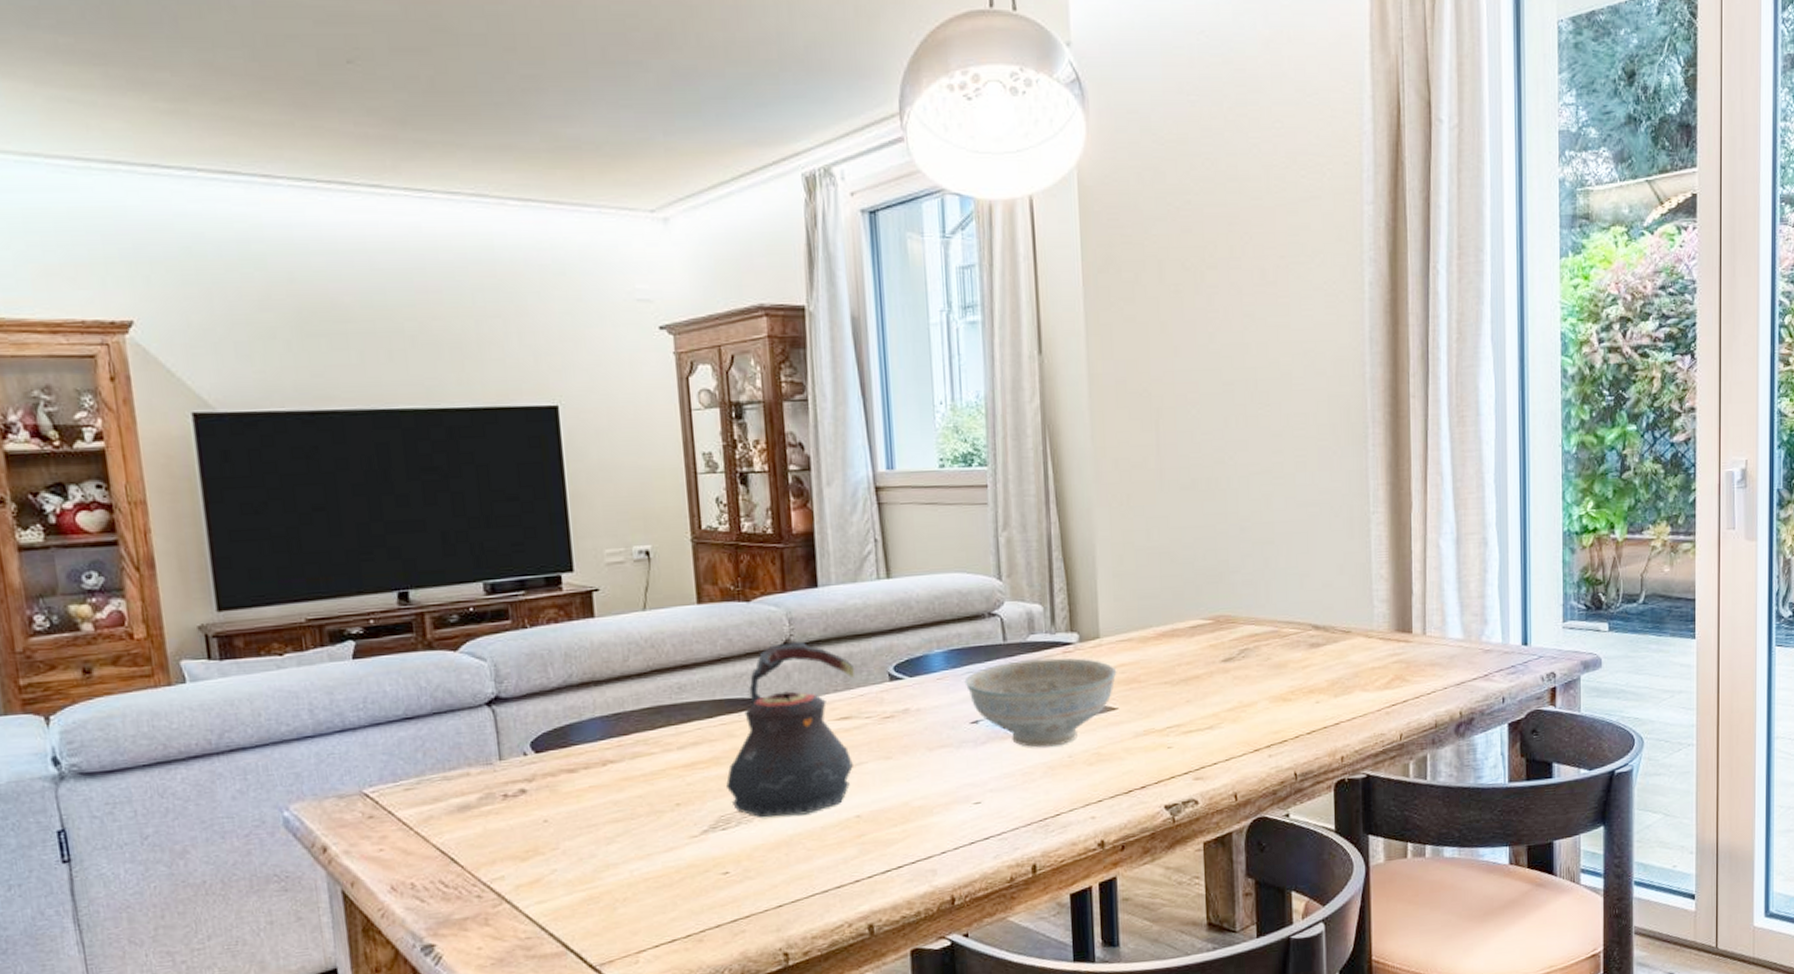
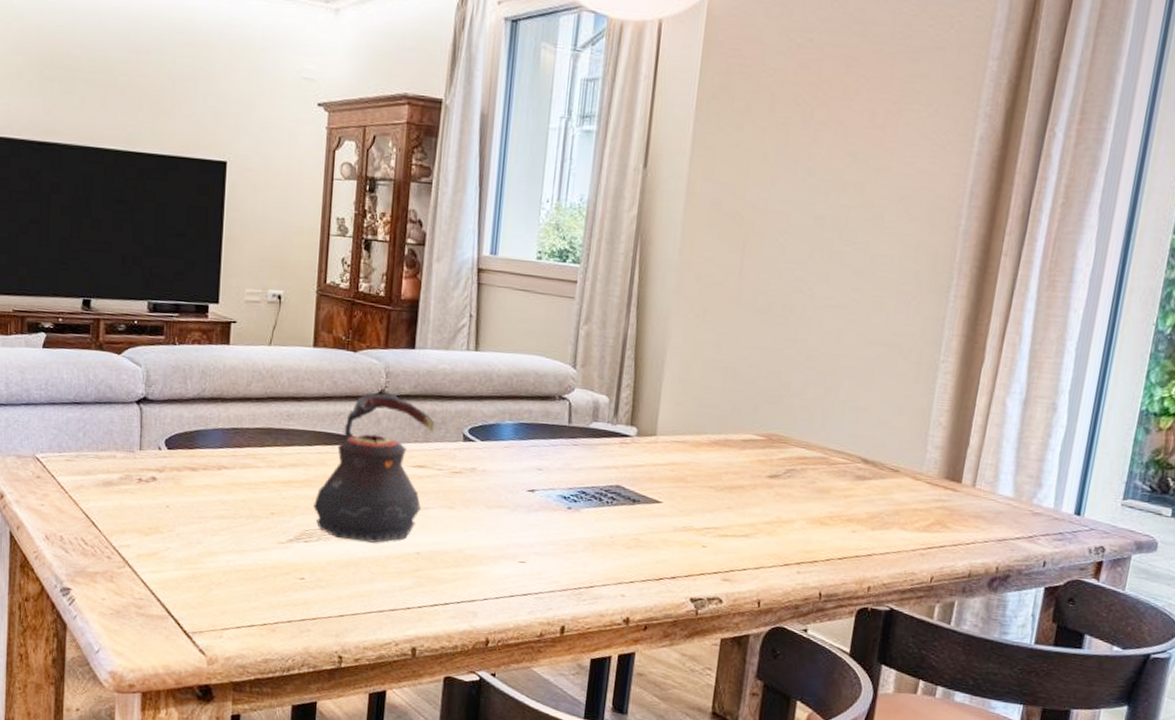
decorative bowl: present [964,657,1117,748] -> none [528,443,667,526]

